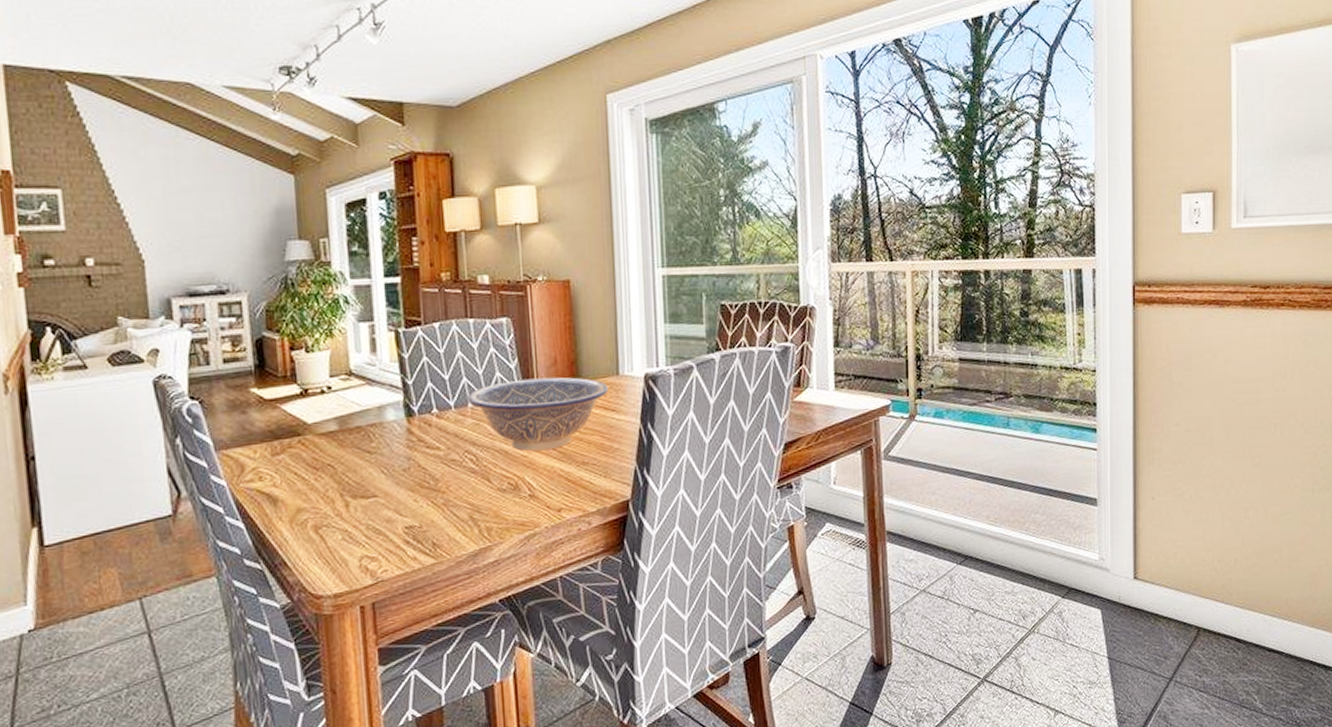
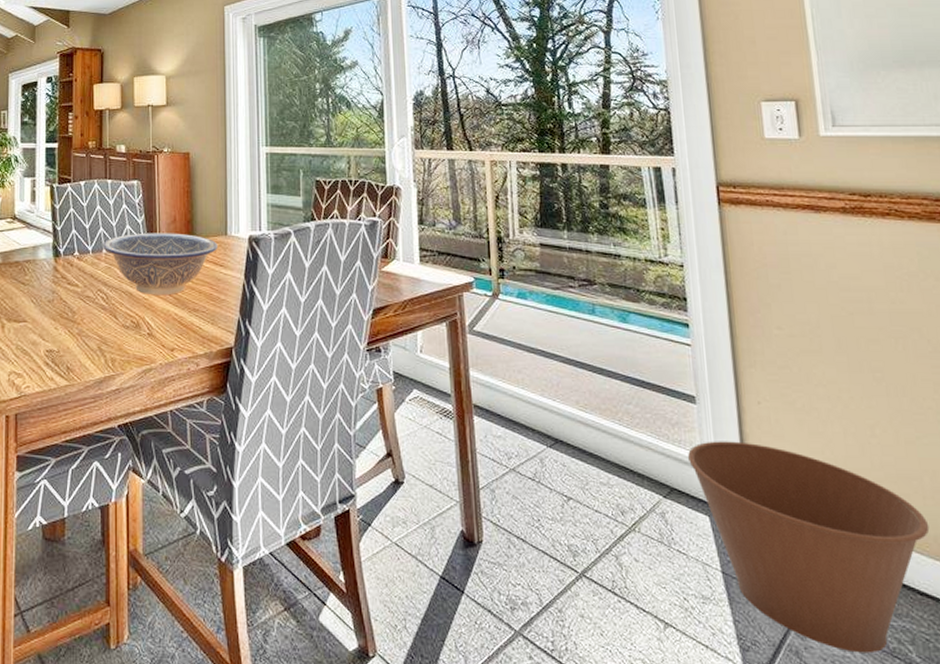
basket: none [1087,536,1283,709] -> present [688,441,930,654]

